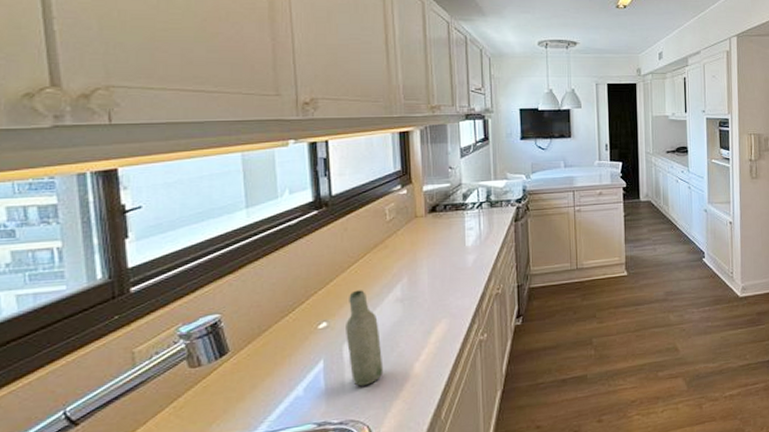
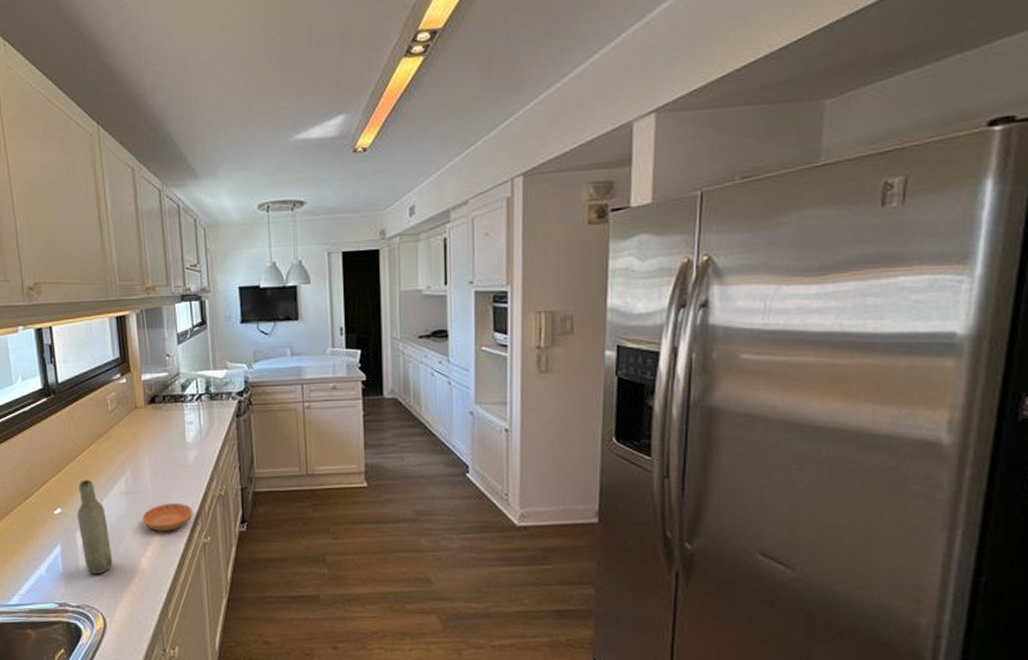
saucer: none [418,305,470,334] -> present [142,503,193,531]

